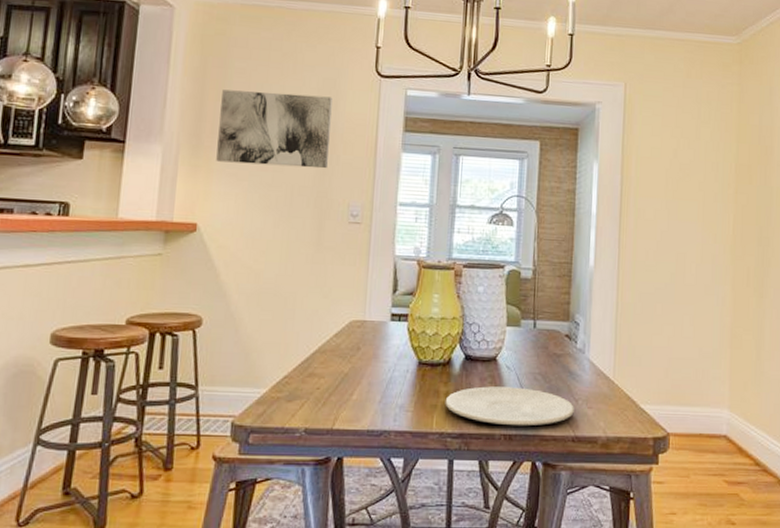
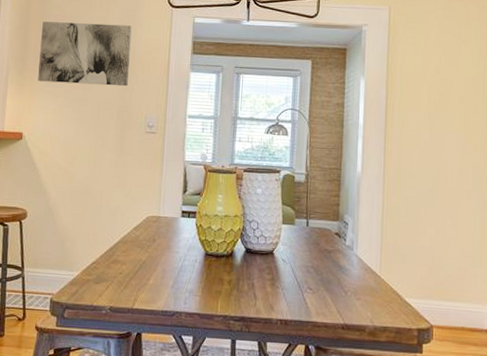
plate: present [445,386,574,426] -> none [228,276,344,314]

